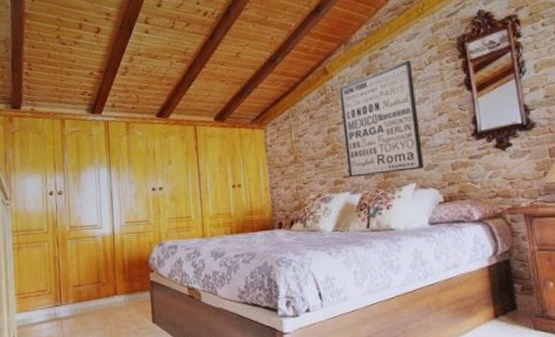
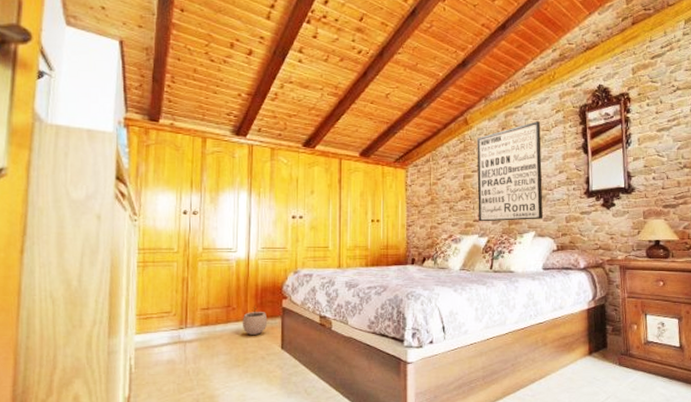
plant pot: none [112,281,137,311] -> present [242,306,268,336]

